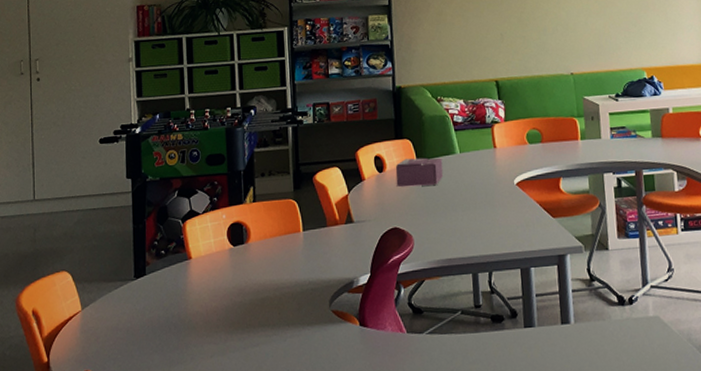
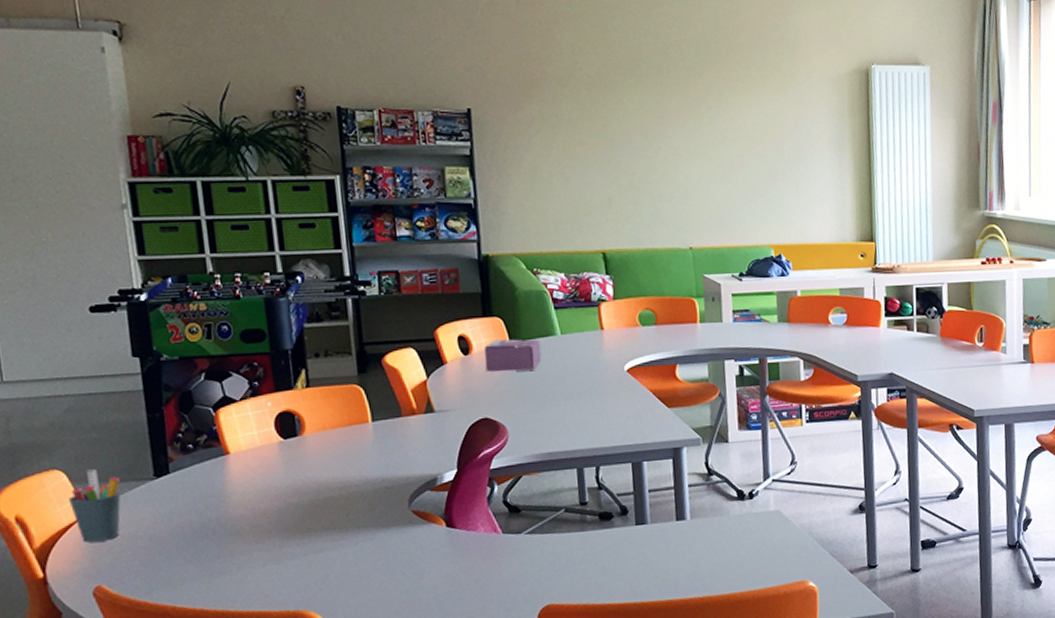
pen holder: none [71,271,109,333] -> present [68,469,121,542]

